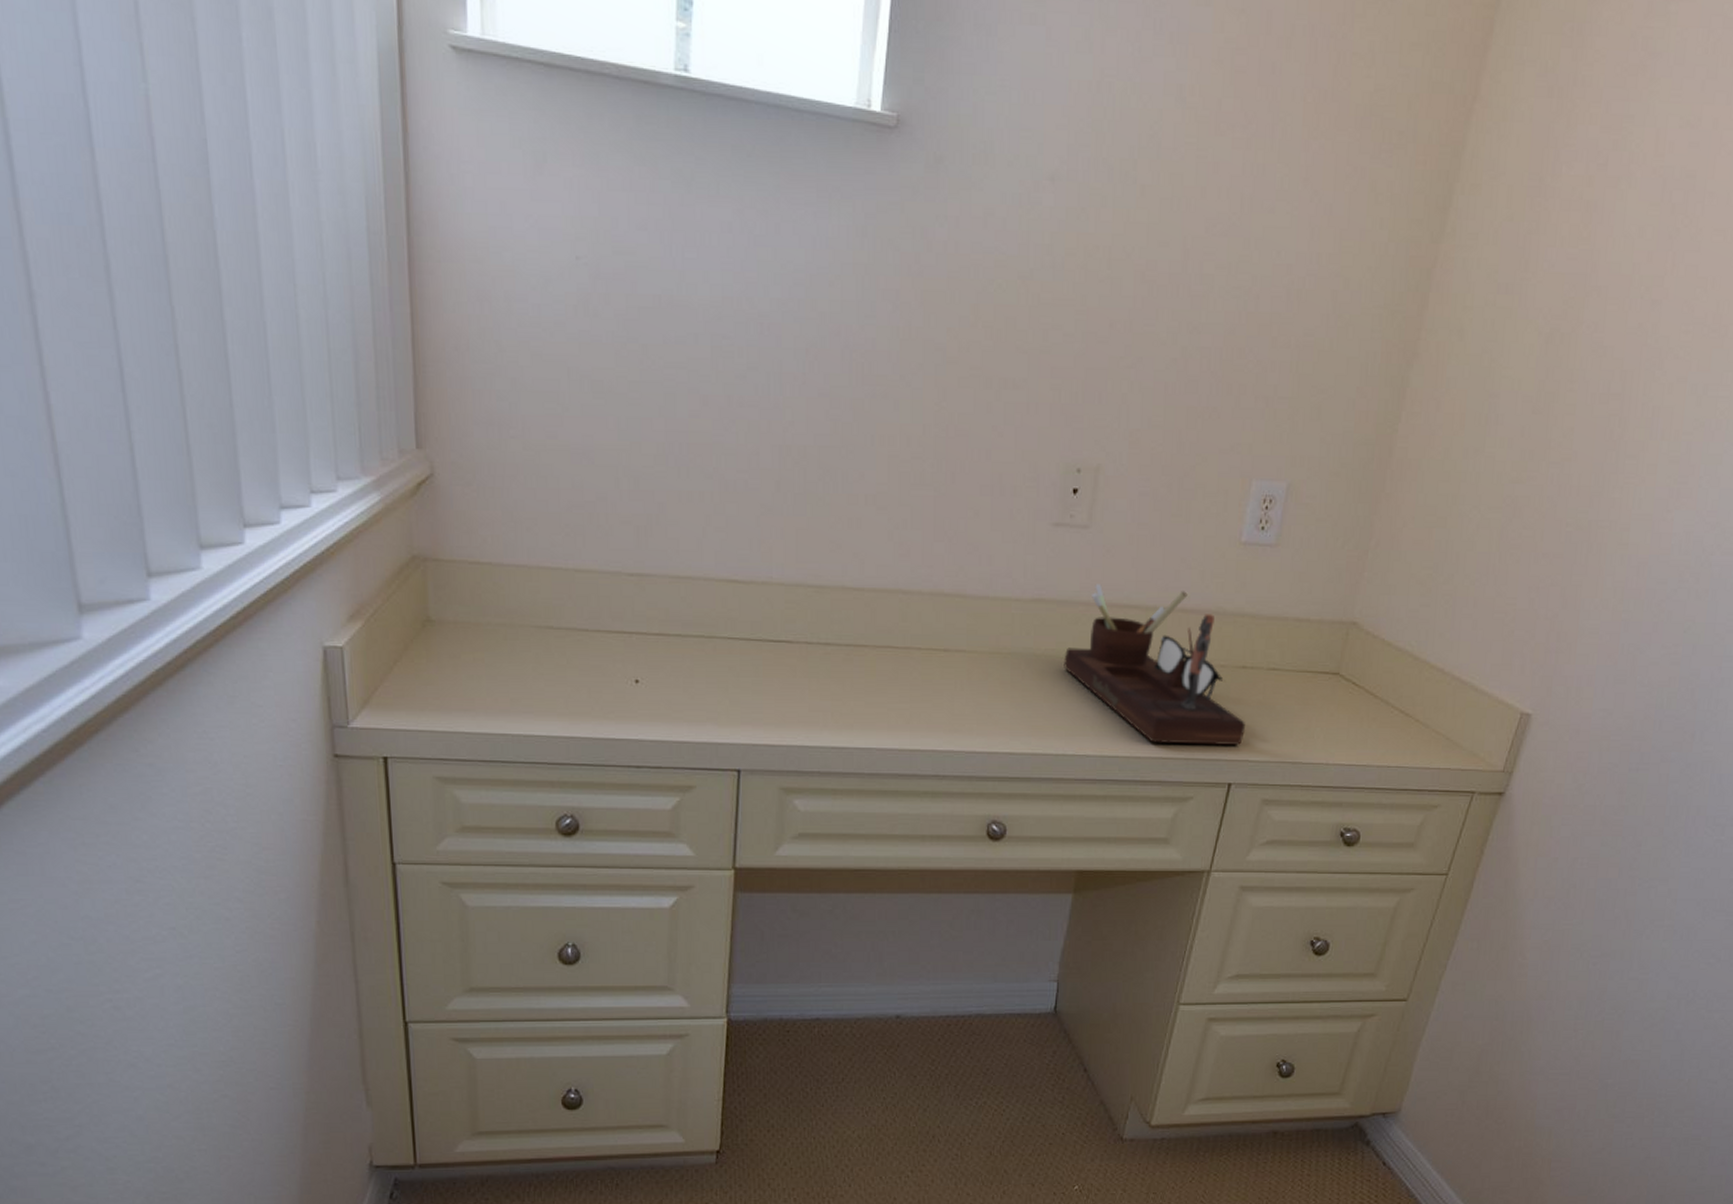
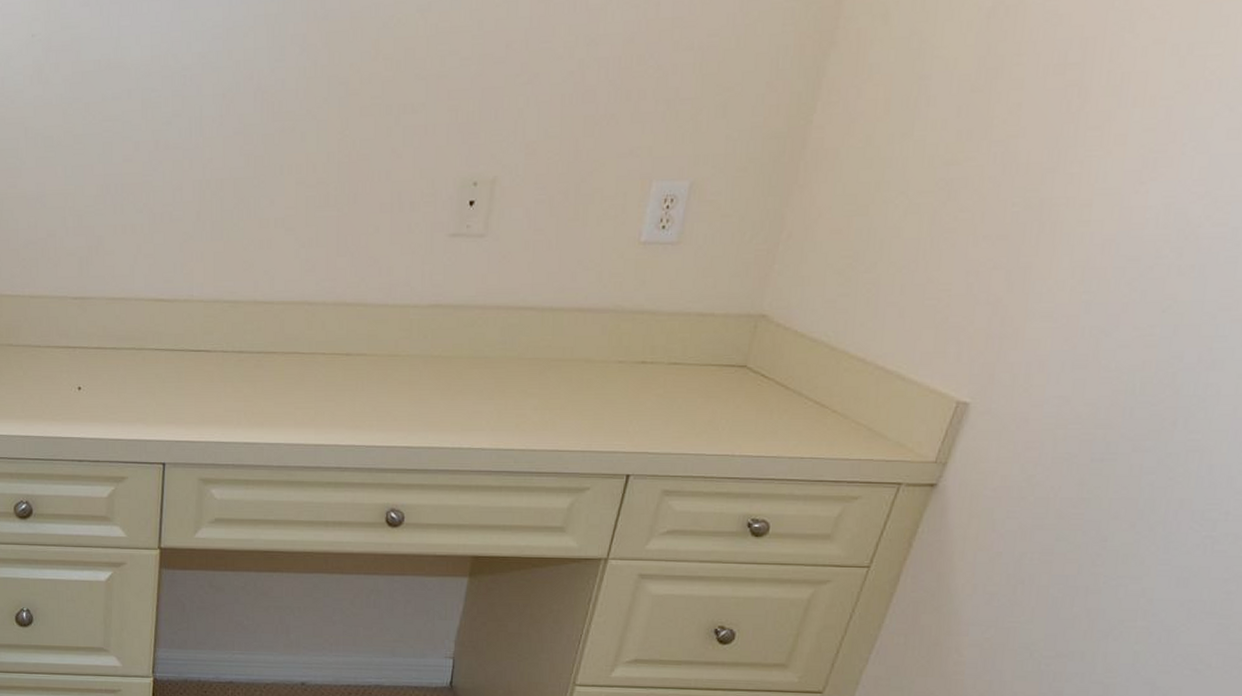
desk organizer: present [1063,584,1245,746] -> none [460,288,644,439]

